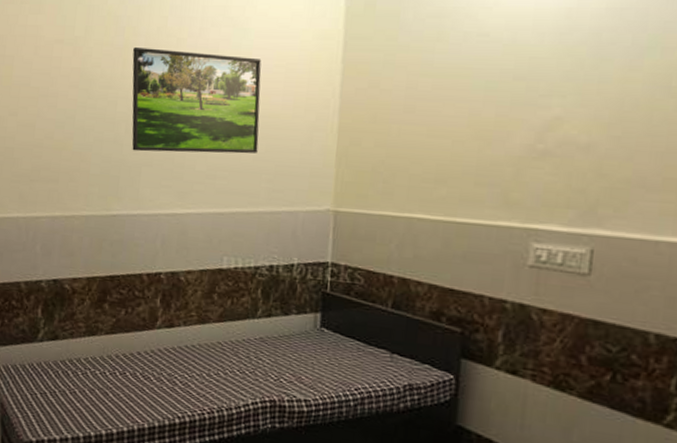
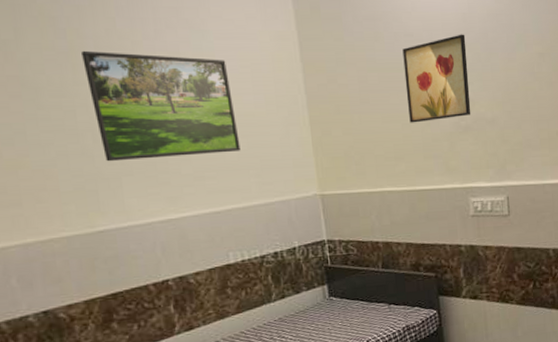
wall art: none [463,34,566,141] -> present [402,34,471,123]

